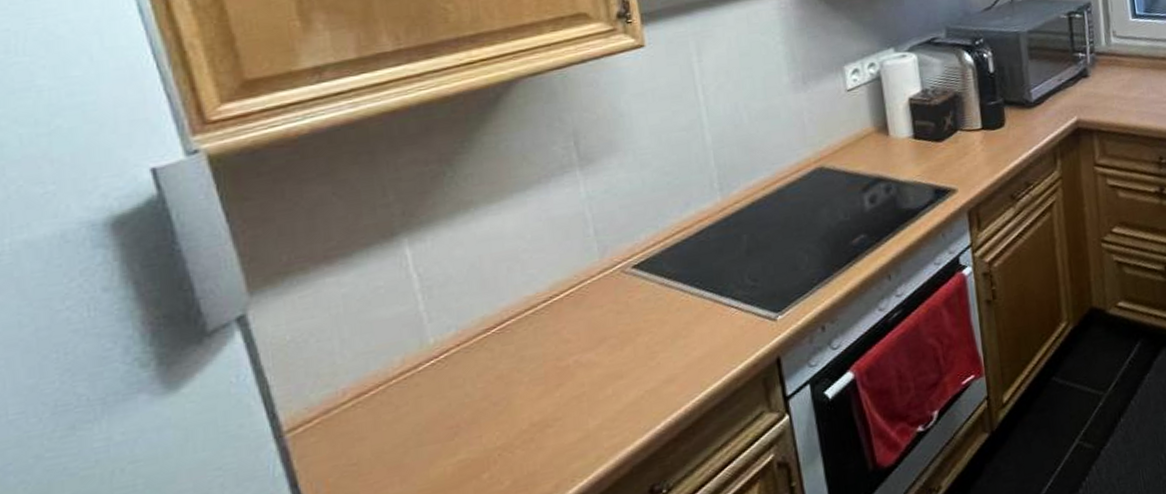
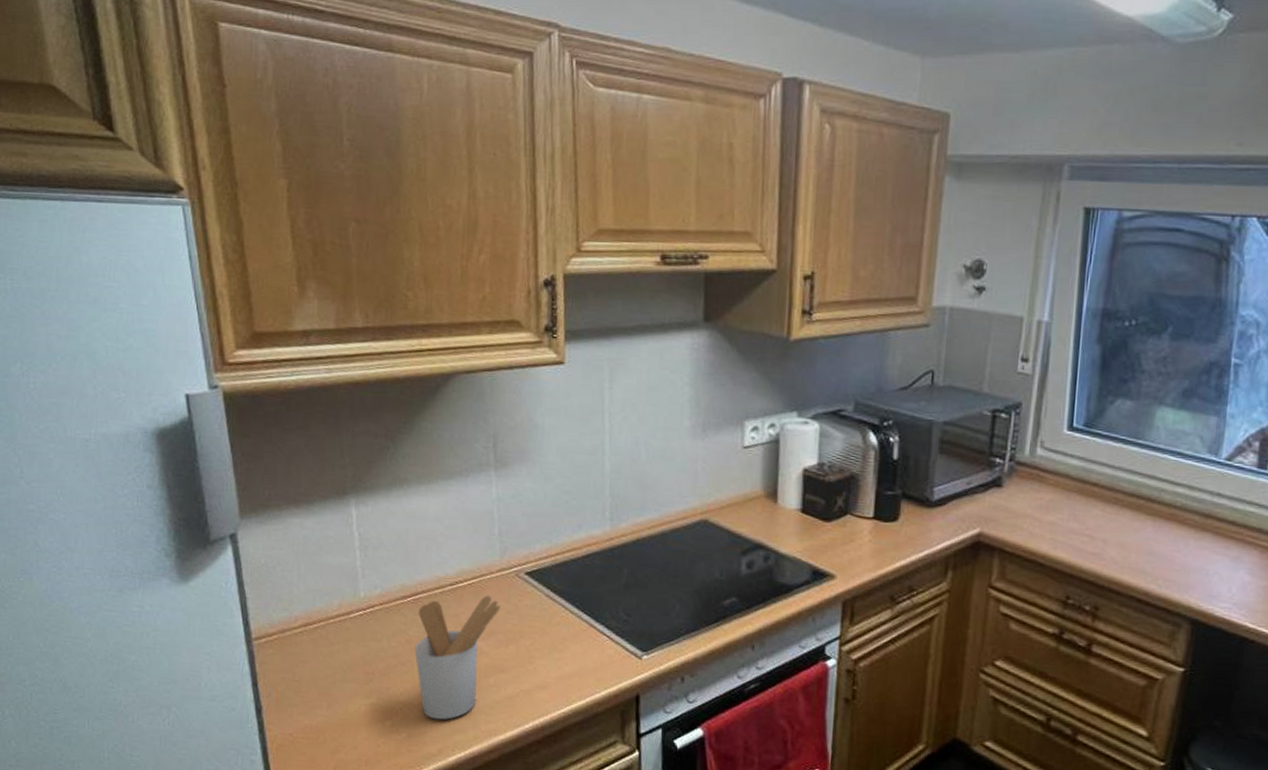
utensil holder: none [507,301,609,455] -> present [414,595,501,720]

